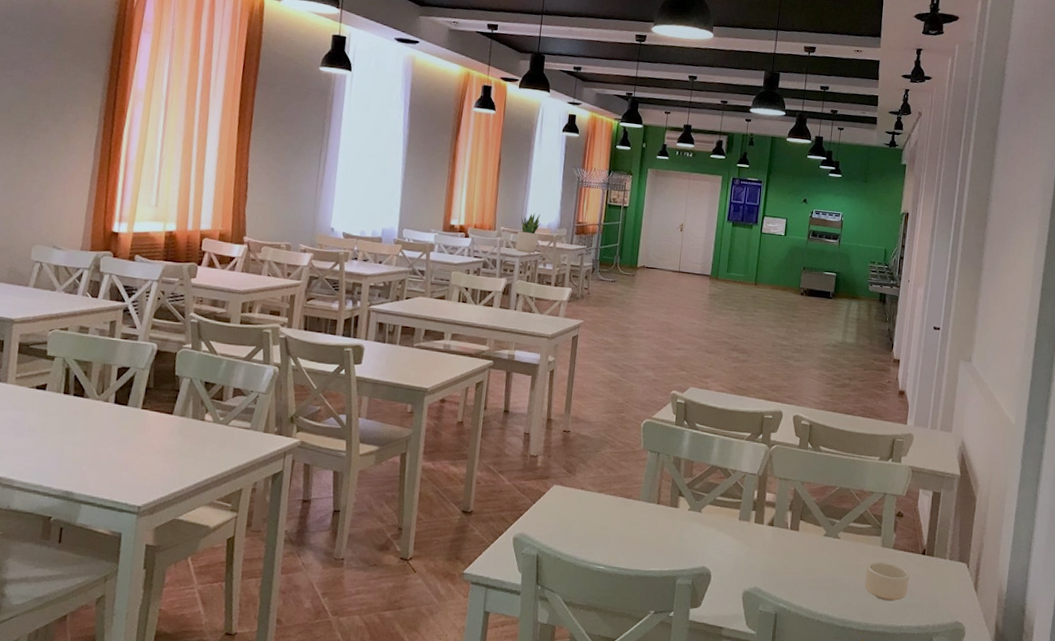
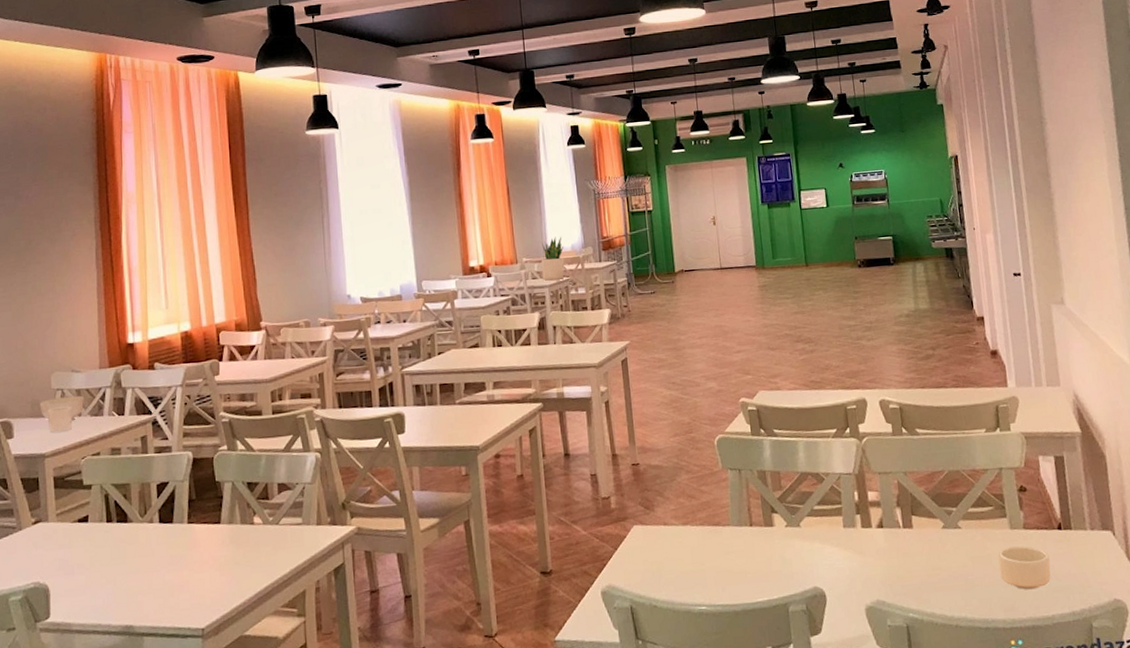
bowl: none [16,269,62,293] -> present [39,395,85,420]
mug: none [22,278,48,303] -> present [47,406,73,434]

